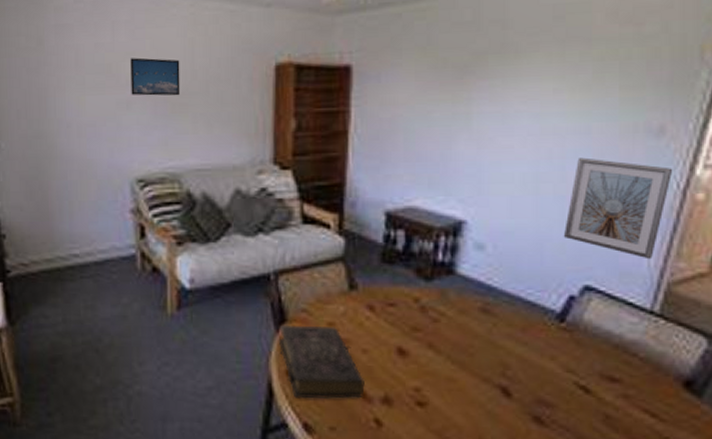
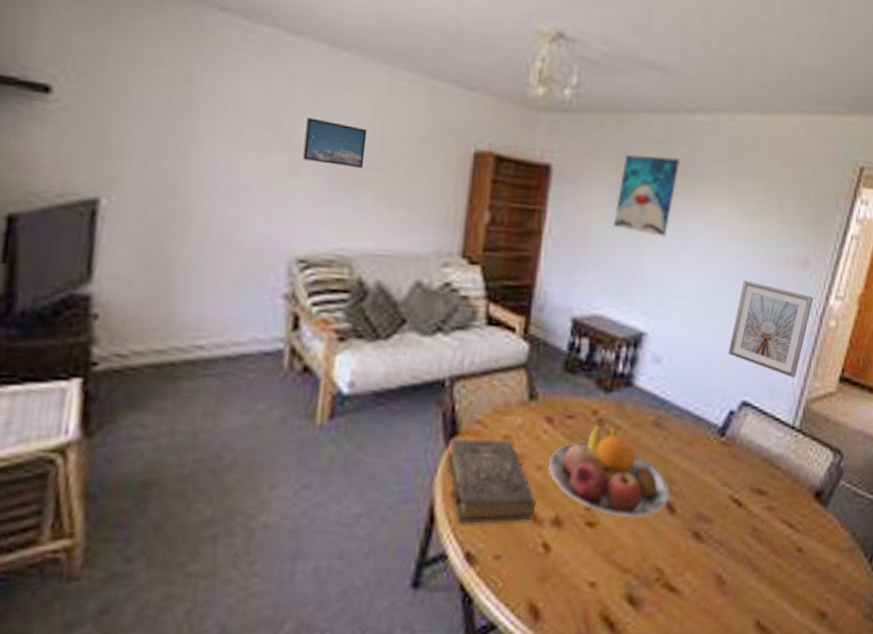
fruit bowl: none [374,311,504,401] -> present [549,424,670,519]
wall art: none [421,36,492,122] -> present [613,154,680,237]

